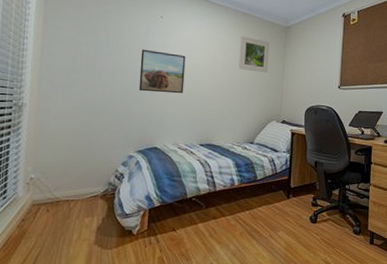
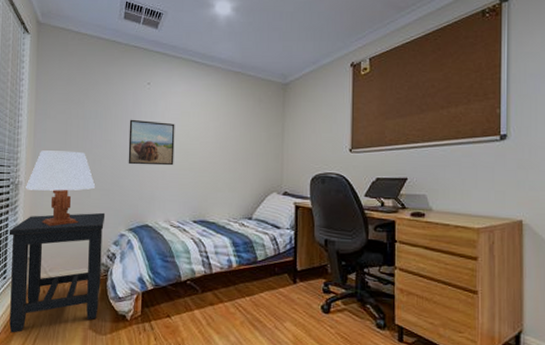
side table: none [9,135,115,252] -> present [9,212,106,333]
table lamp: none [30,74,105,148] -> present [25,150,96,227]
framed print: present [238,36,270,73] -> none [232,98,266,138]

